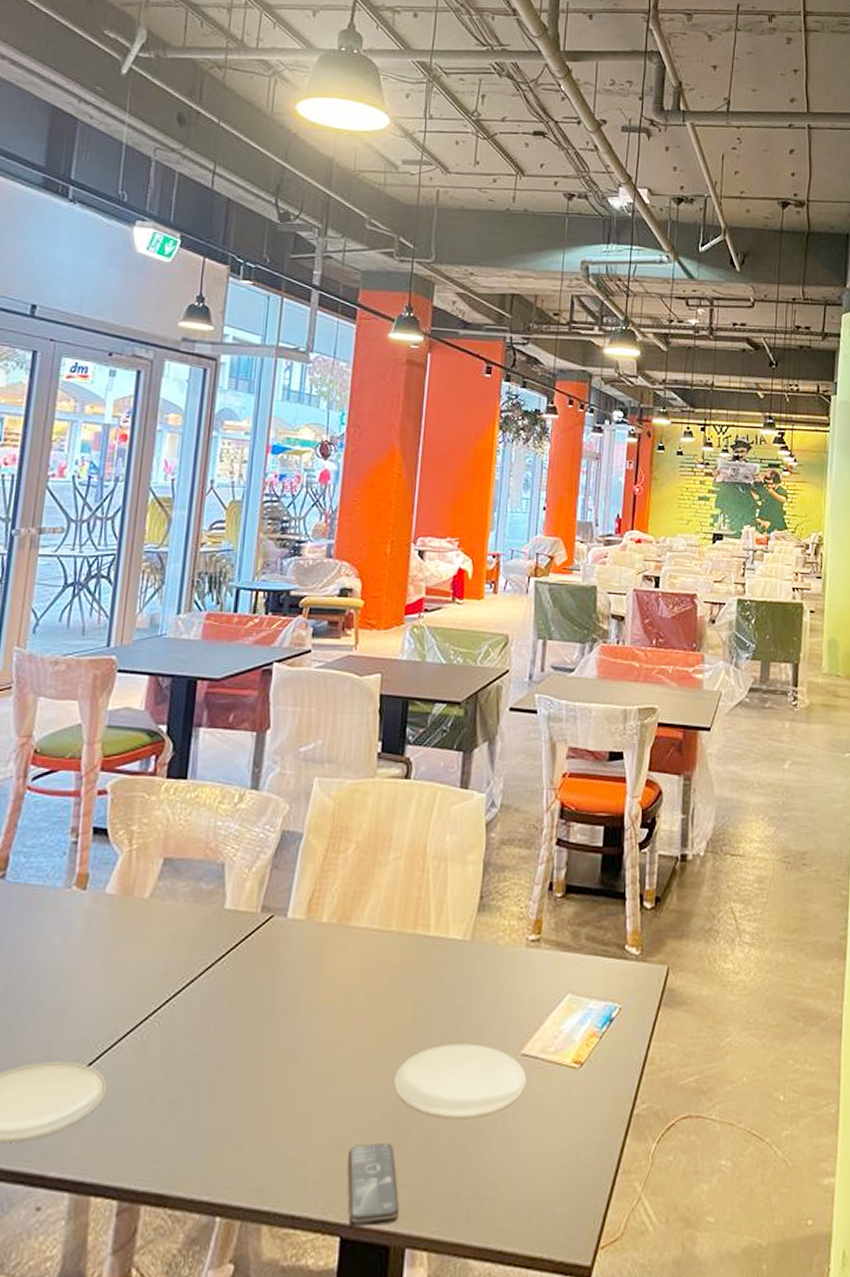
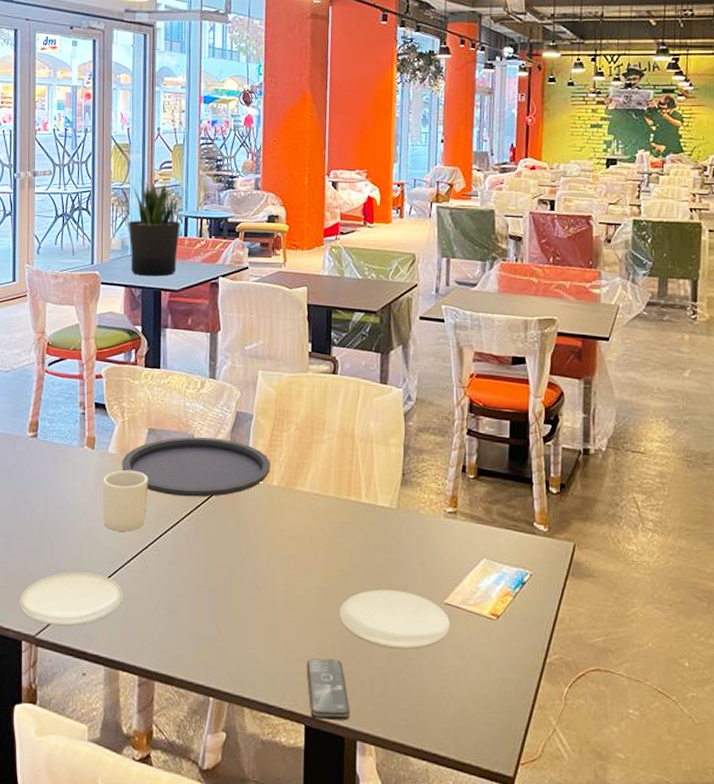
mug: none [88,915,158,1000] -> present [103,470,148,532]
tray: none [122,865,322,946] -> present [122,437,271,497]
planter: none [160,538,232,662] -> present [128,176,180,277]

